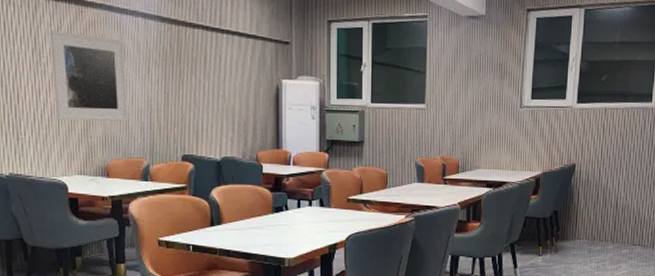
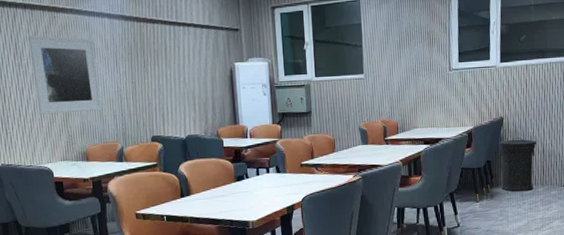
trash can: none [567,188,610,248] -> present [499,138,537,192]

